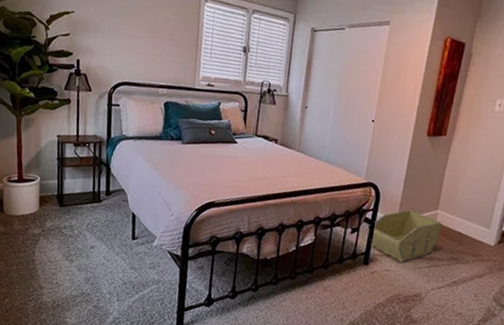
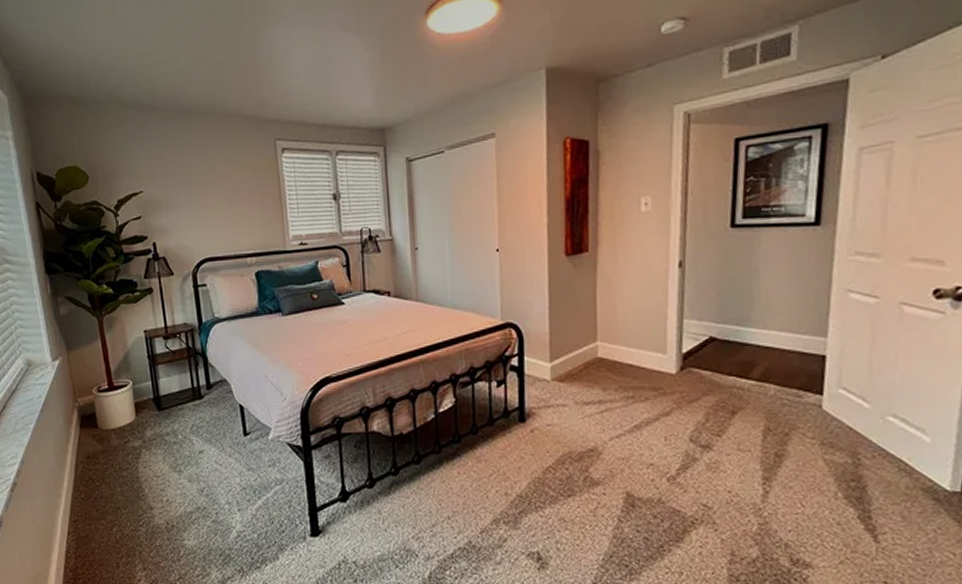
storage bin: present [367,209,442,262] -> none [516,347,606,412]

